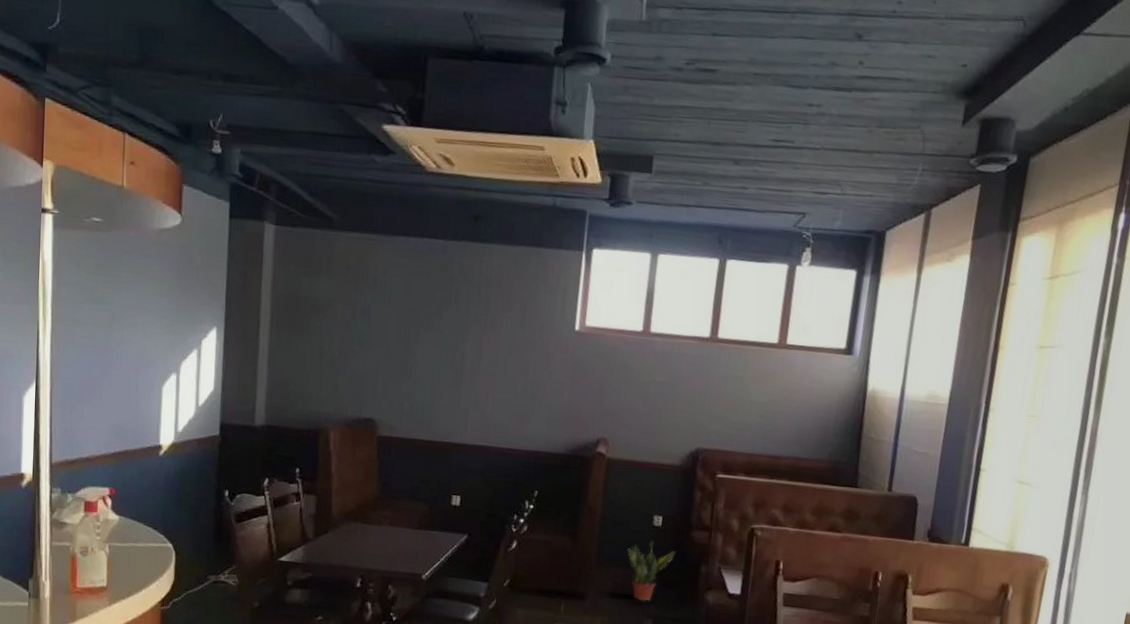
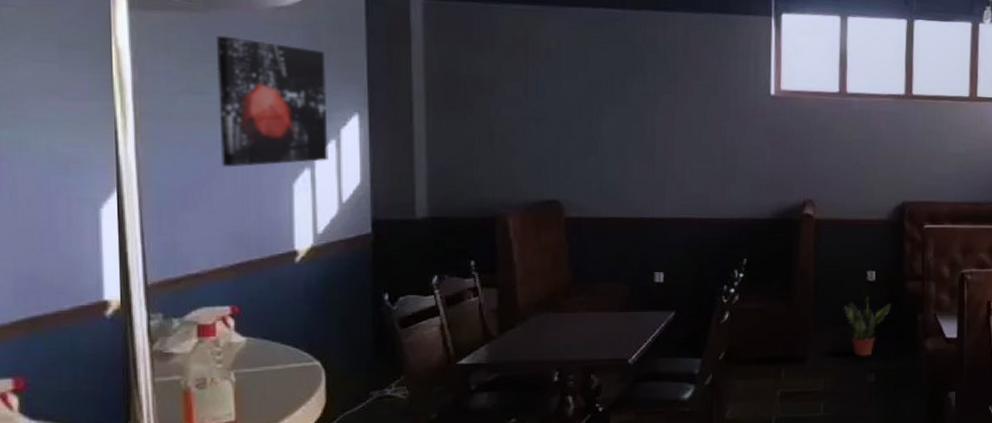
wall art: none [111,253,195,369] -> present [216,35,328,167]

